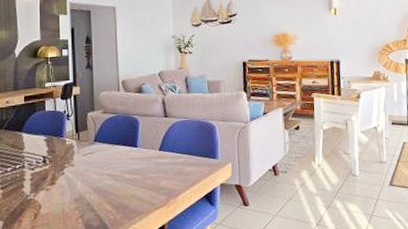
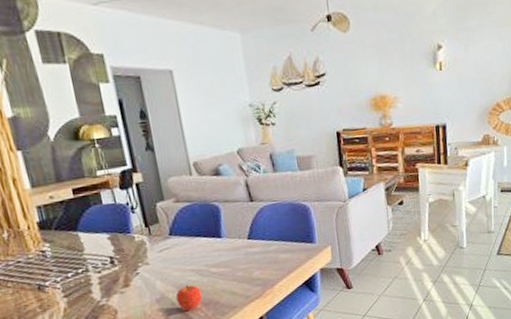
fruit: none [91,187,114,213] -> present [175,284,203,311]

